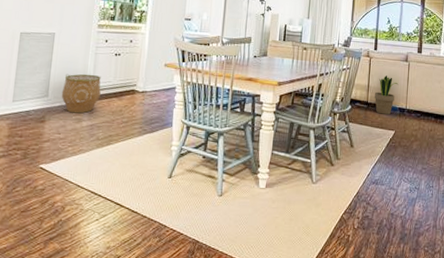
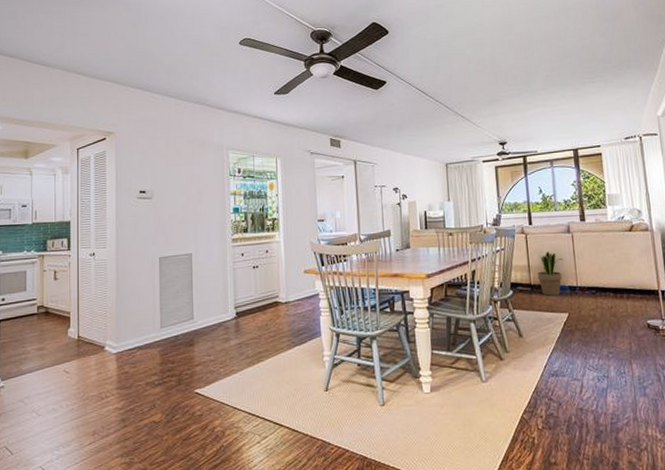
basket: present [61,73,101,114] -> none [206,290,244,333]

